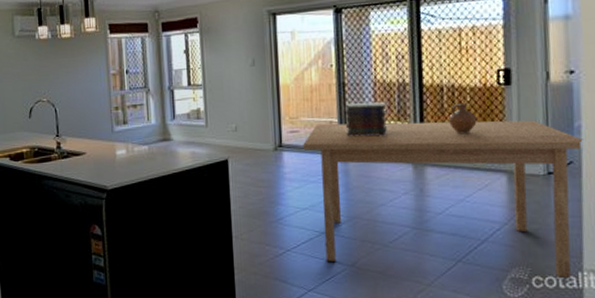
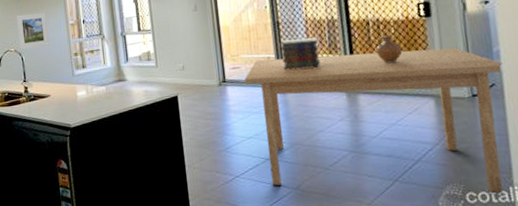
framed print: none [50,59,87,100] -> present [16,12,50,50]

